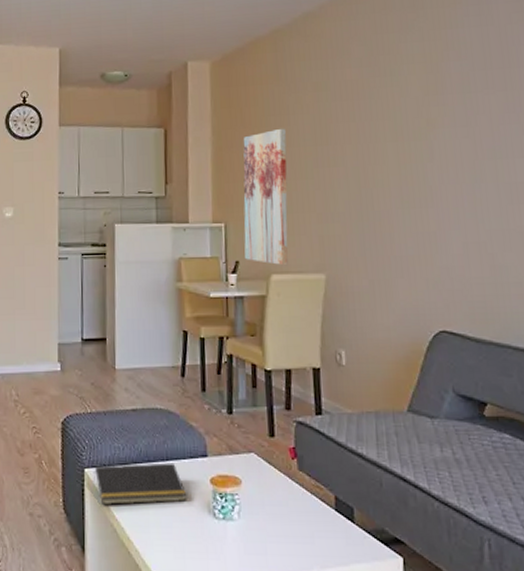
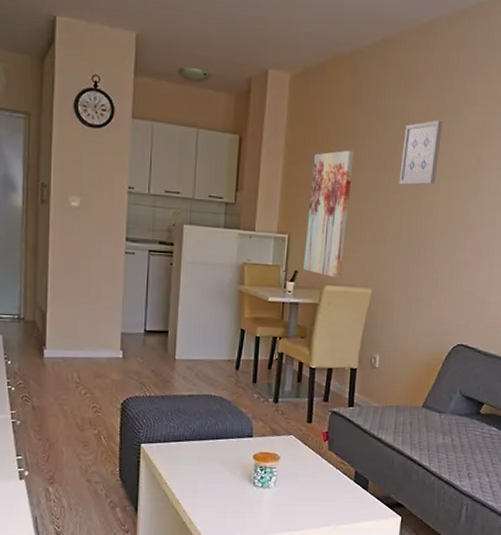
notepad: present [93,462,187,505] -> none [148,440,232,474]
wall art: none [338,84,382,157] -> present [399,120,442,185]

